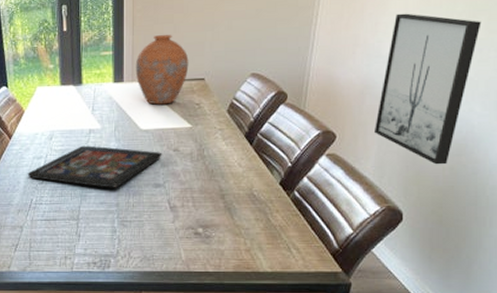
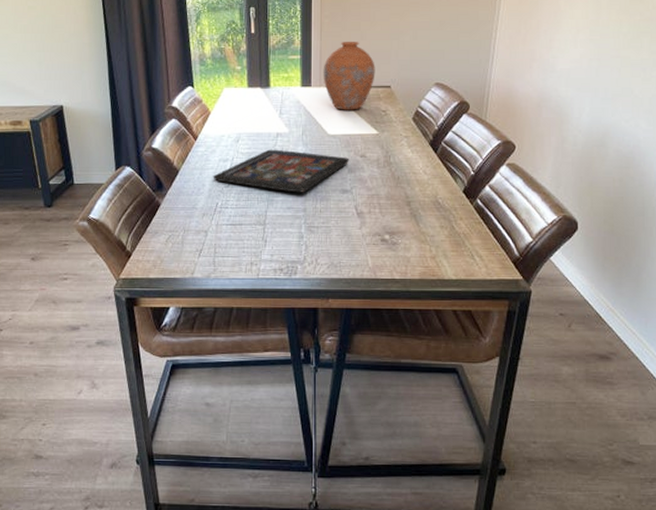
wall art: present [373,13,482,165] -> none [550,32,644,177]

